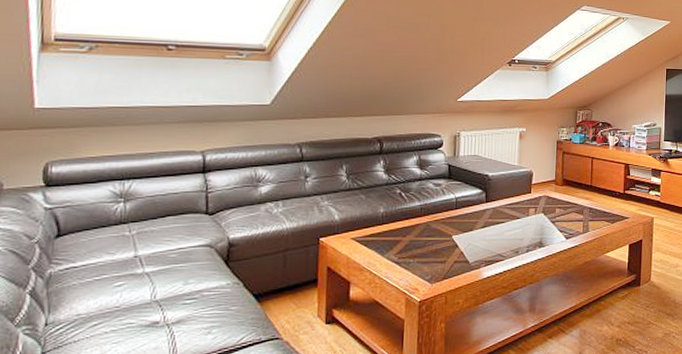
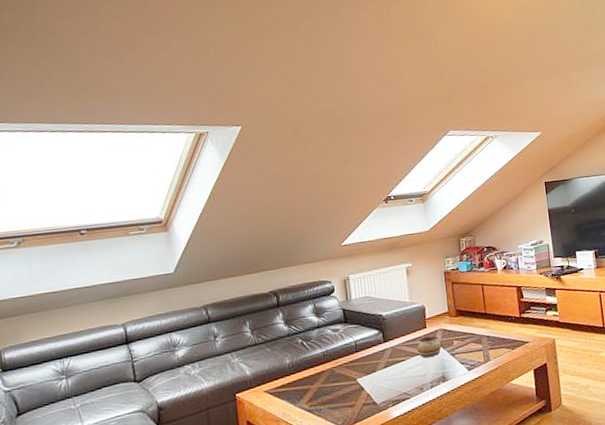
decorative bowl: none [519,201,543,223] -> present [417,336,441,358]

